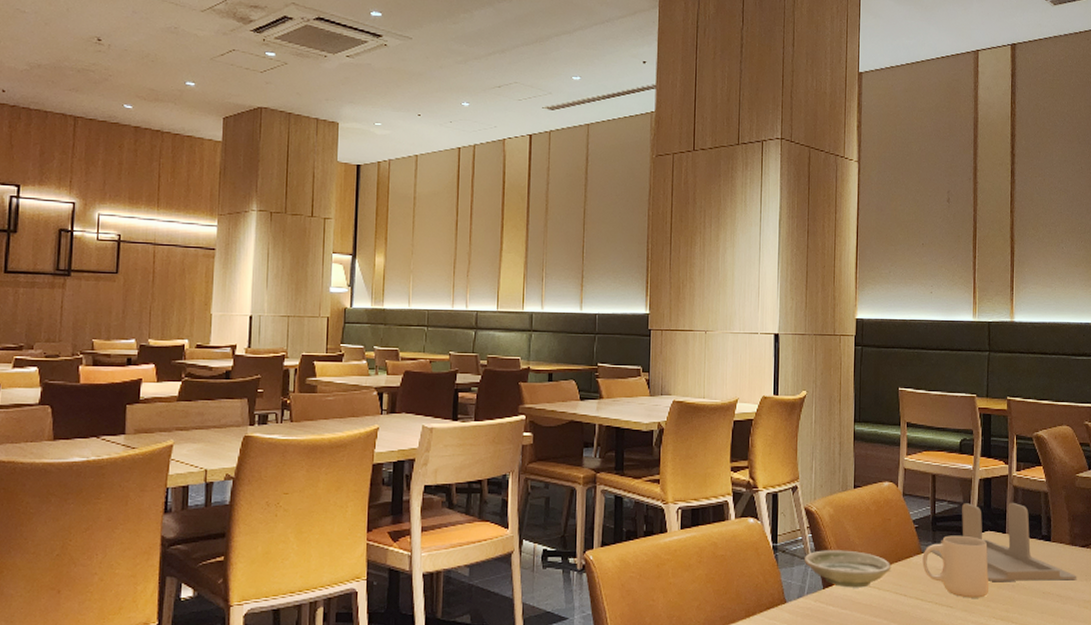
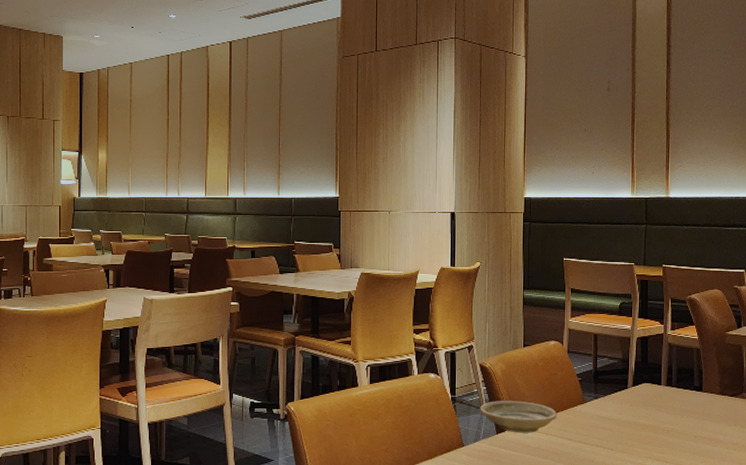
cup: present [922,535,990,598] -> none [585,387,646,442]
napkin holder: present [925,502,1077,581] -> none [588,357,727,427]

